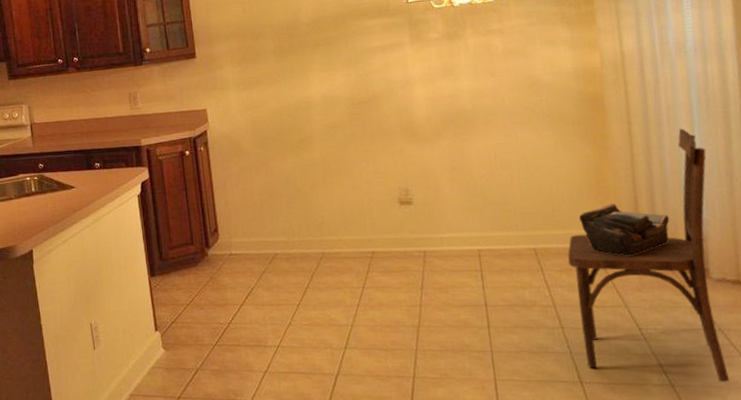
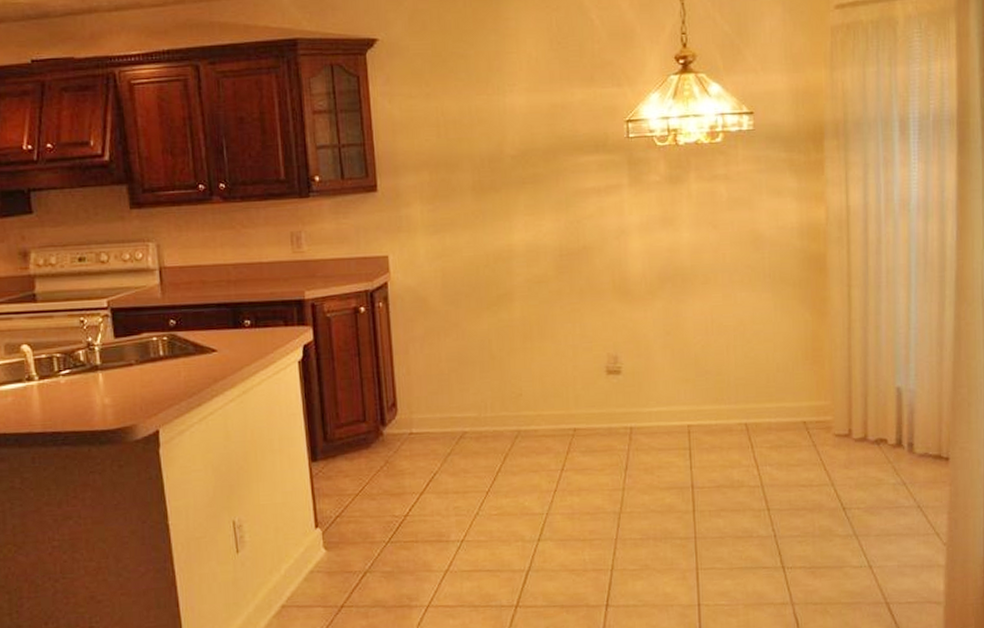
dining chair: present [568,128,729,383] -> none [779,293,923,562]
tote bag: present [578,203,670,256] -> none [792,373,881,431]

